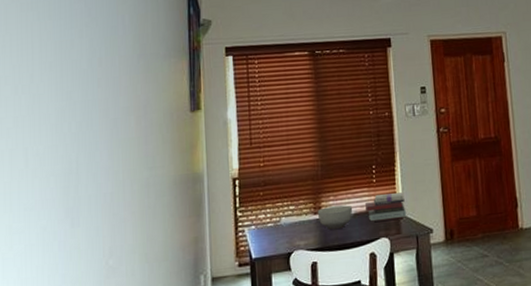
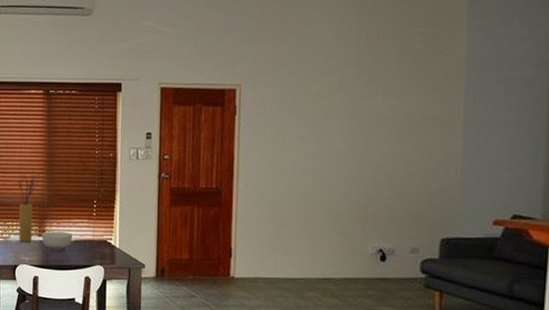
vase: none [286,140,311,224] -> present [18,170,40,242]
books: present [364,192,407,222] -> none [83,227,122,252]

